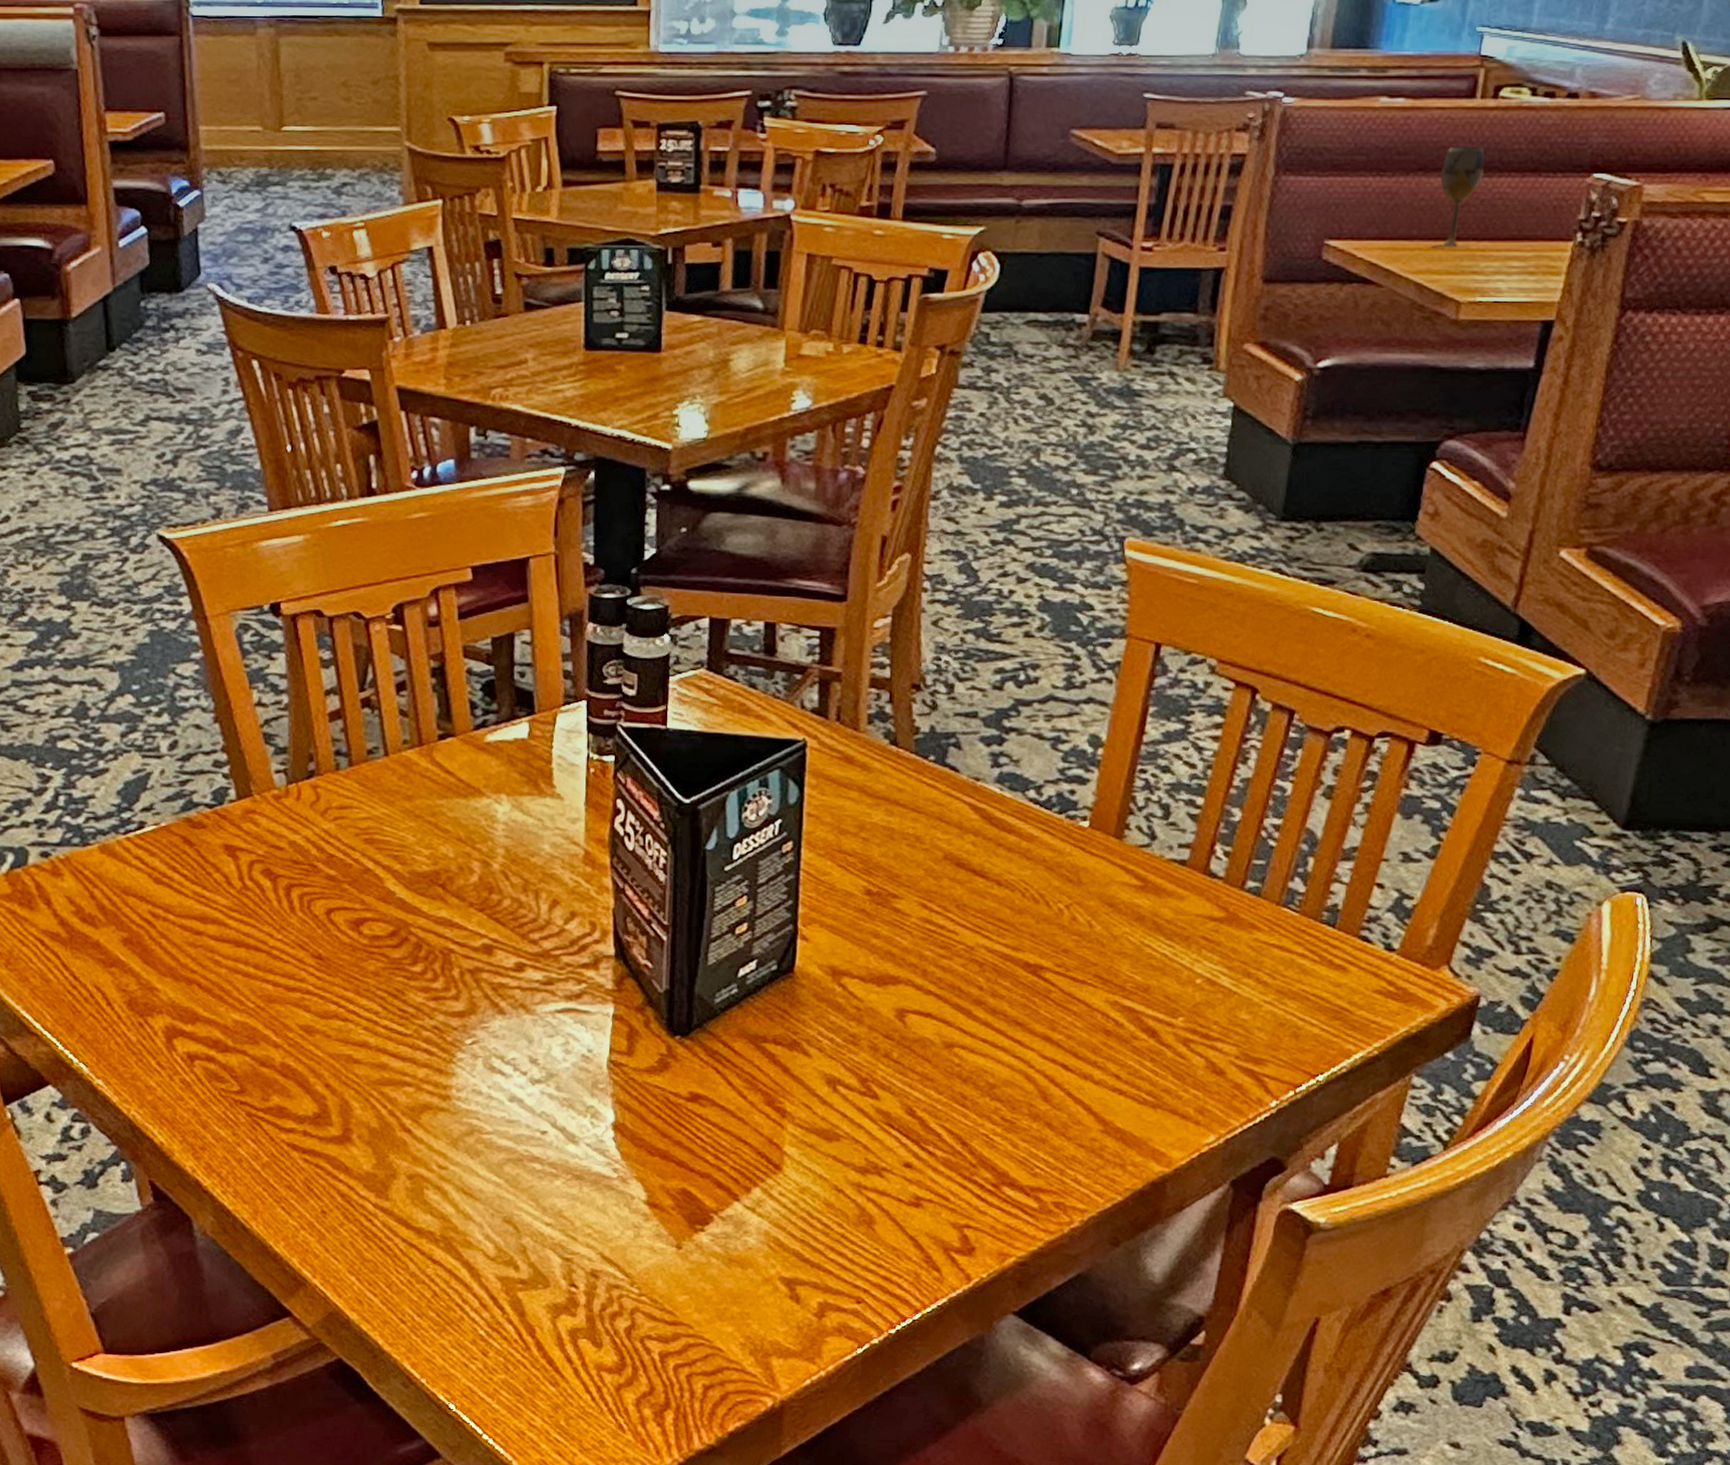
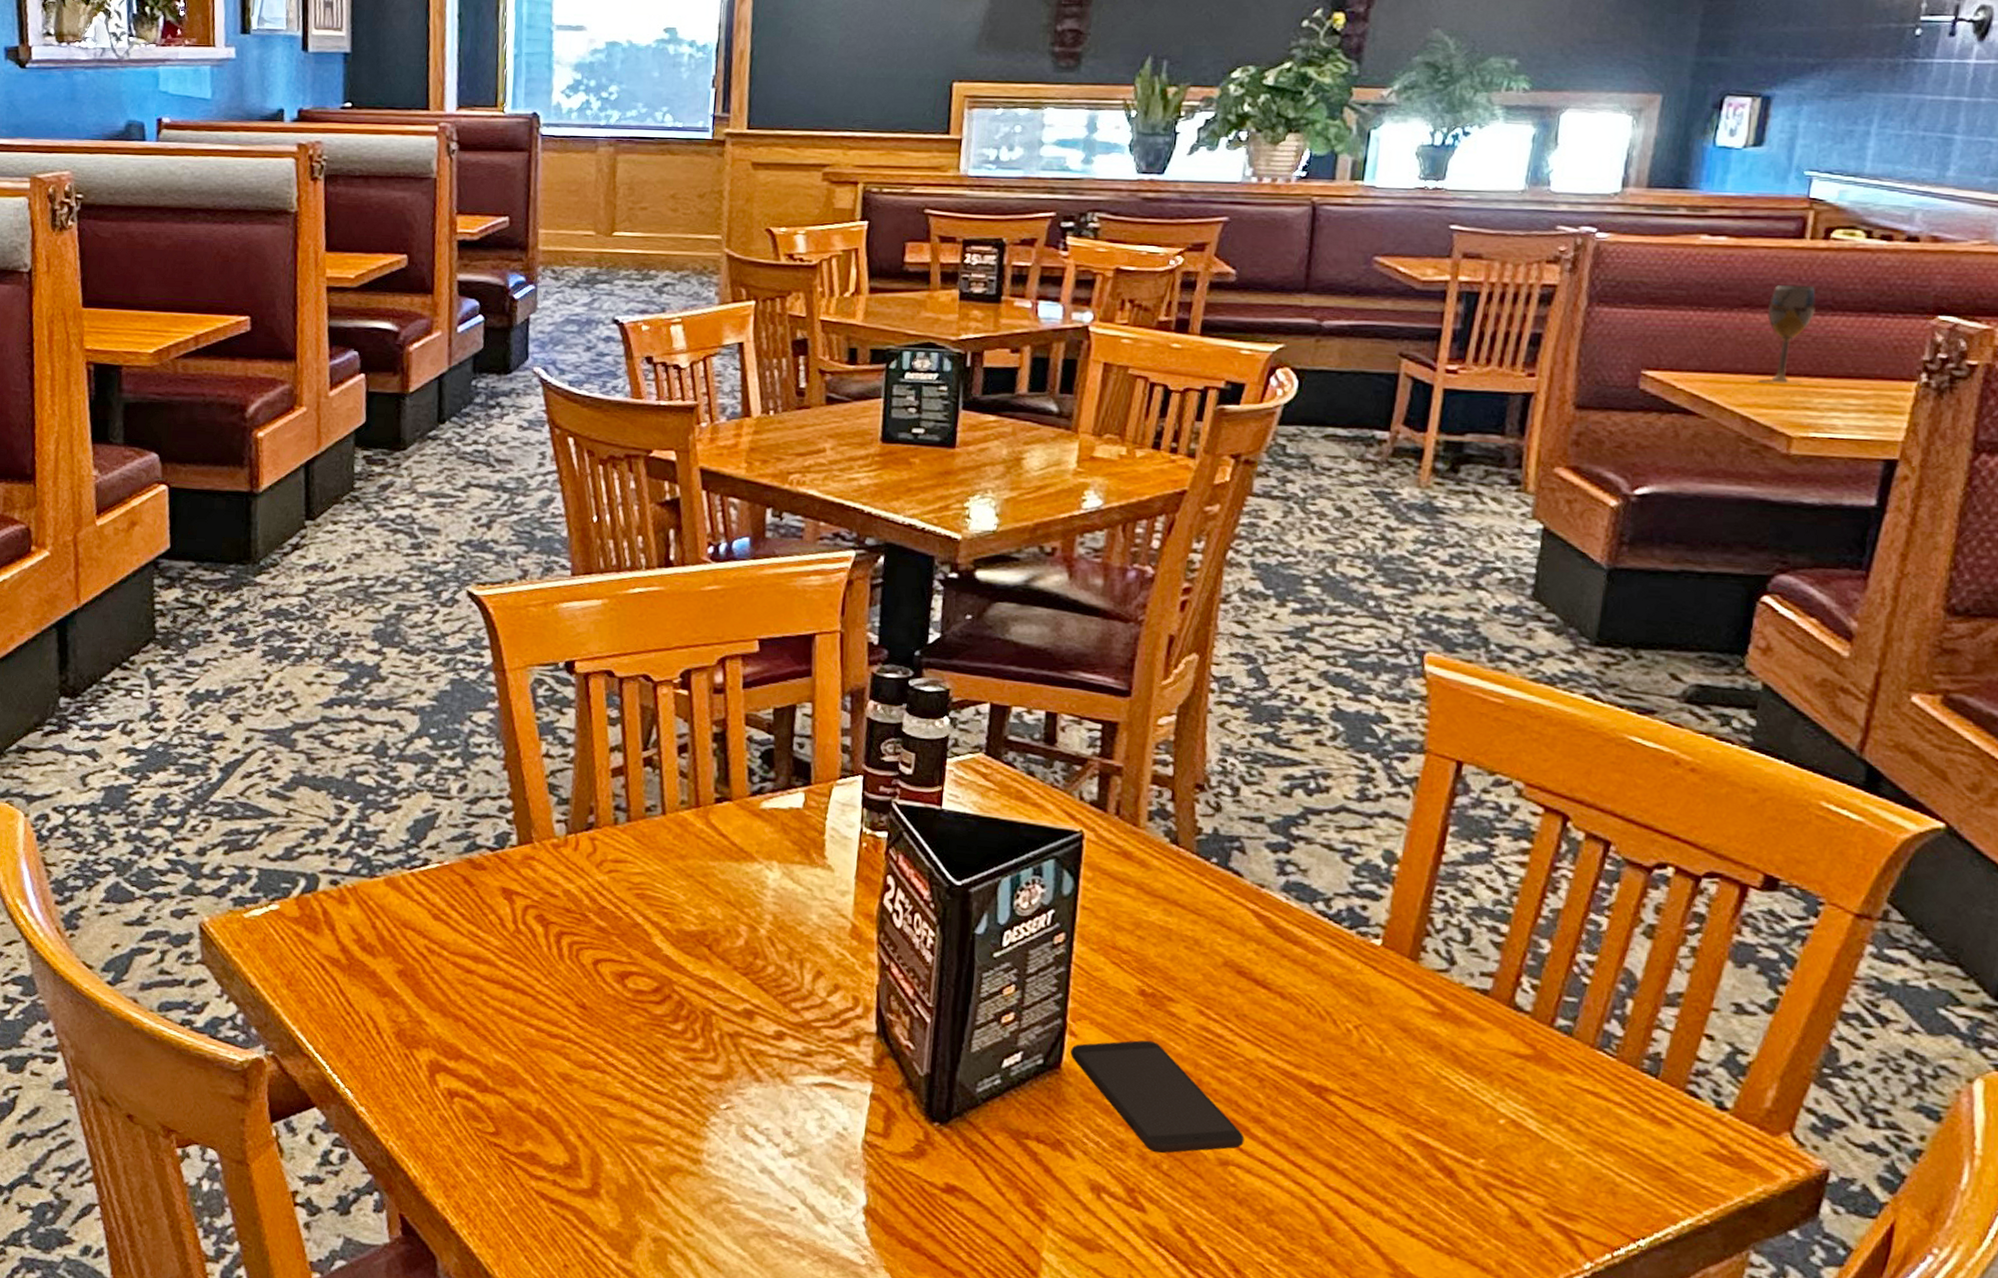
mobile phone: none [803,937,968,1043] -> present [1070,1040,1245,1154]

